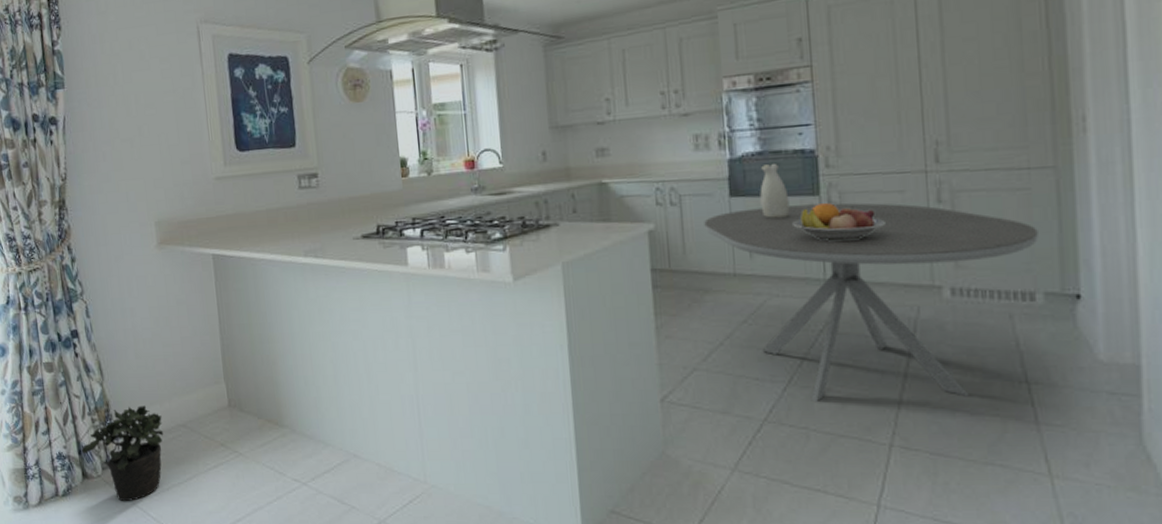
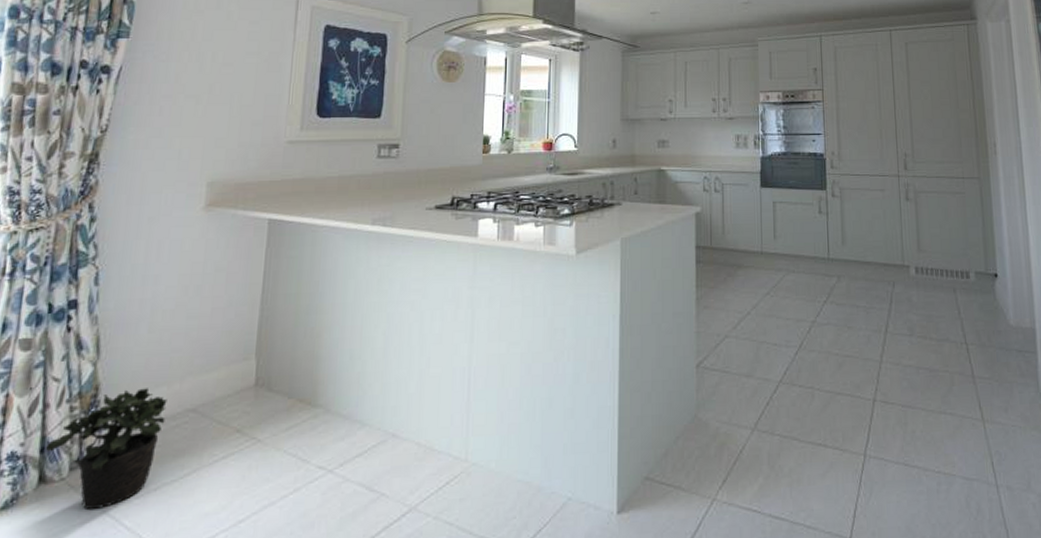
dining table: present [704,203,1038,403] -> none [740,196,970,365]
vase: present [760,162,790,218] -> none [783,162,805,207]
fruit bowl: present [793,203,885,241] -> none [806,197,871,227]

